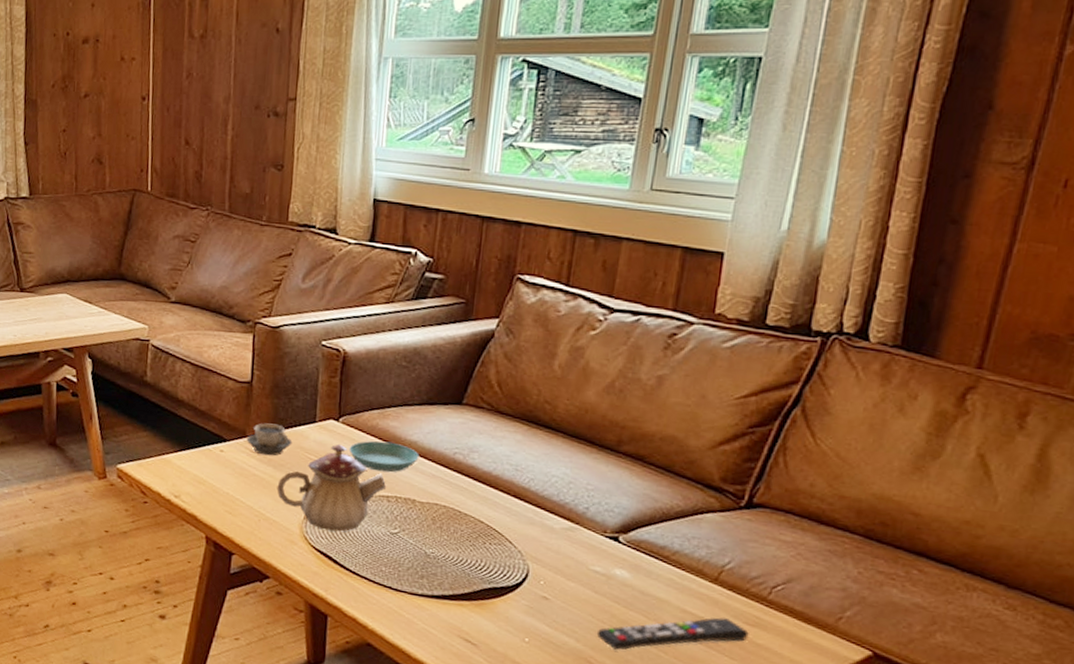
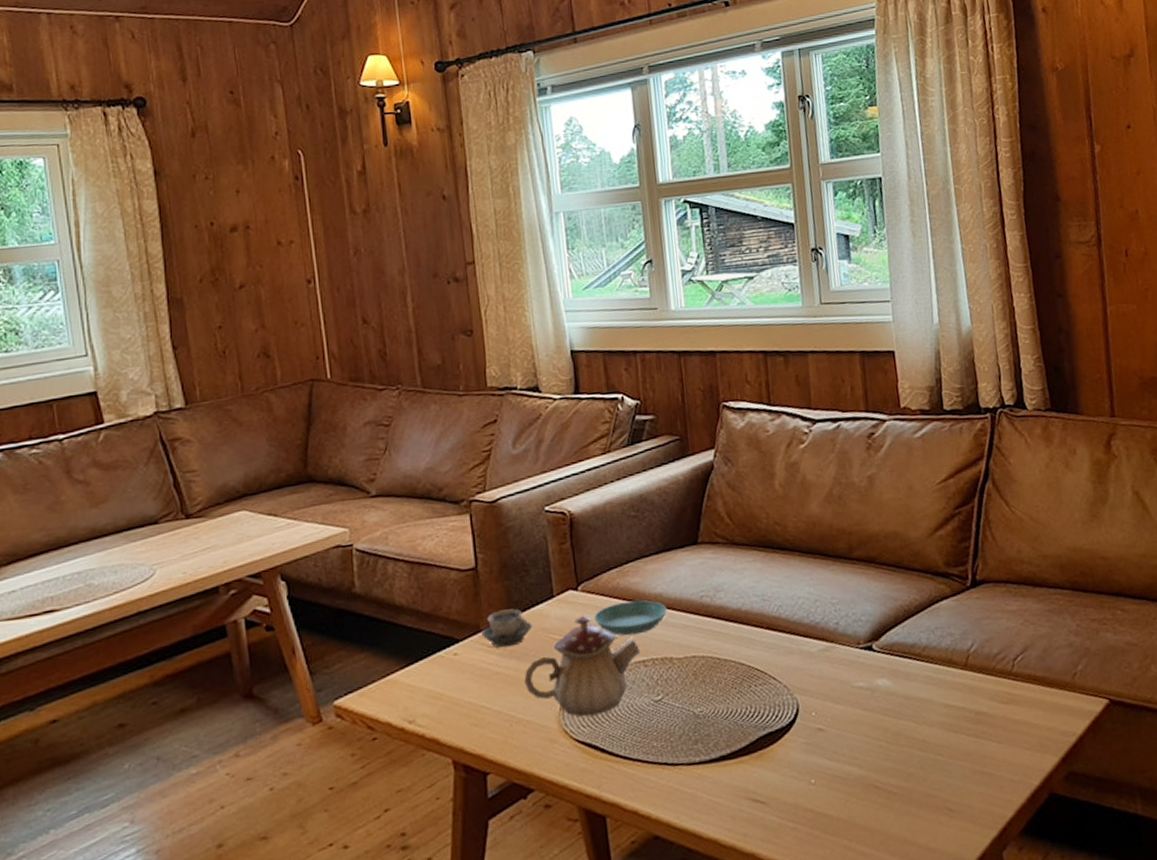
remote control: present [596,617,749,650] -> none [875,702,1007,766]

